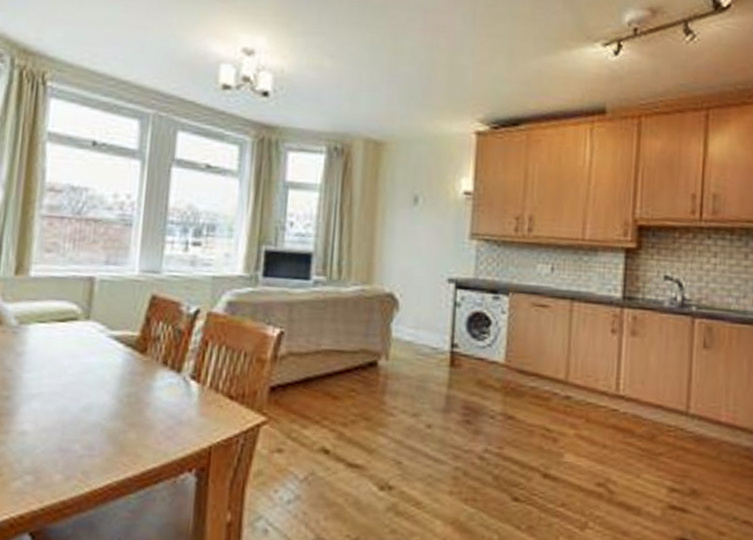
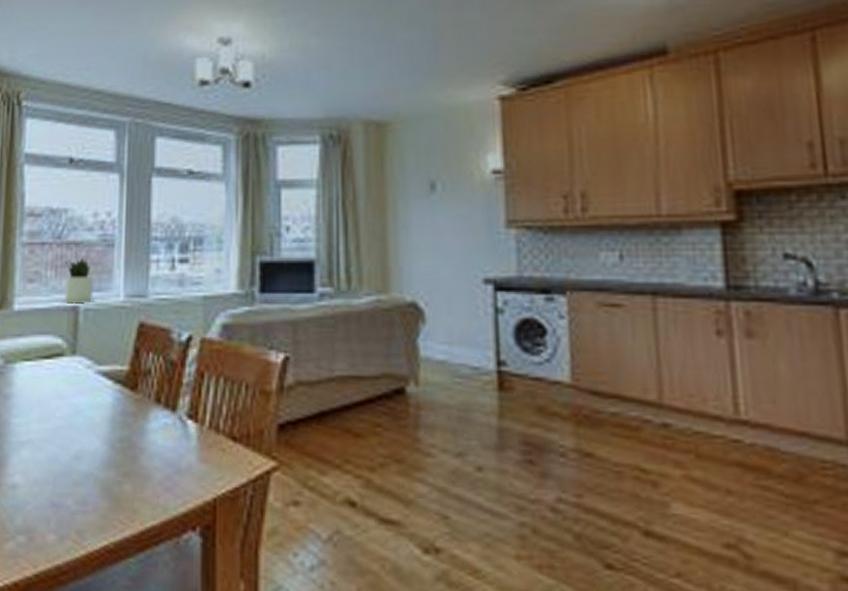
planter: none [78,233,111,276] -> present [62,257,95,304]

